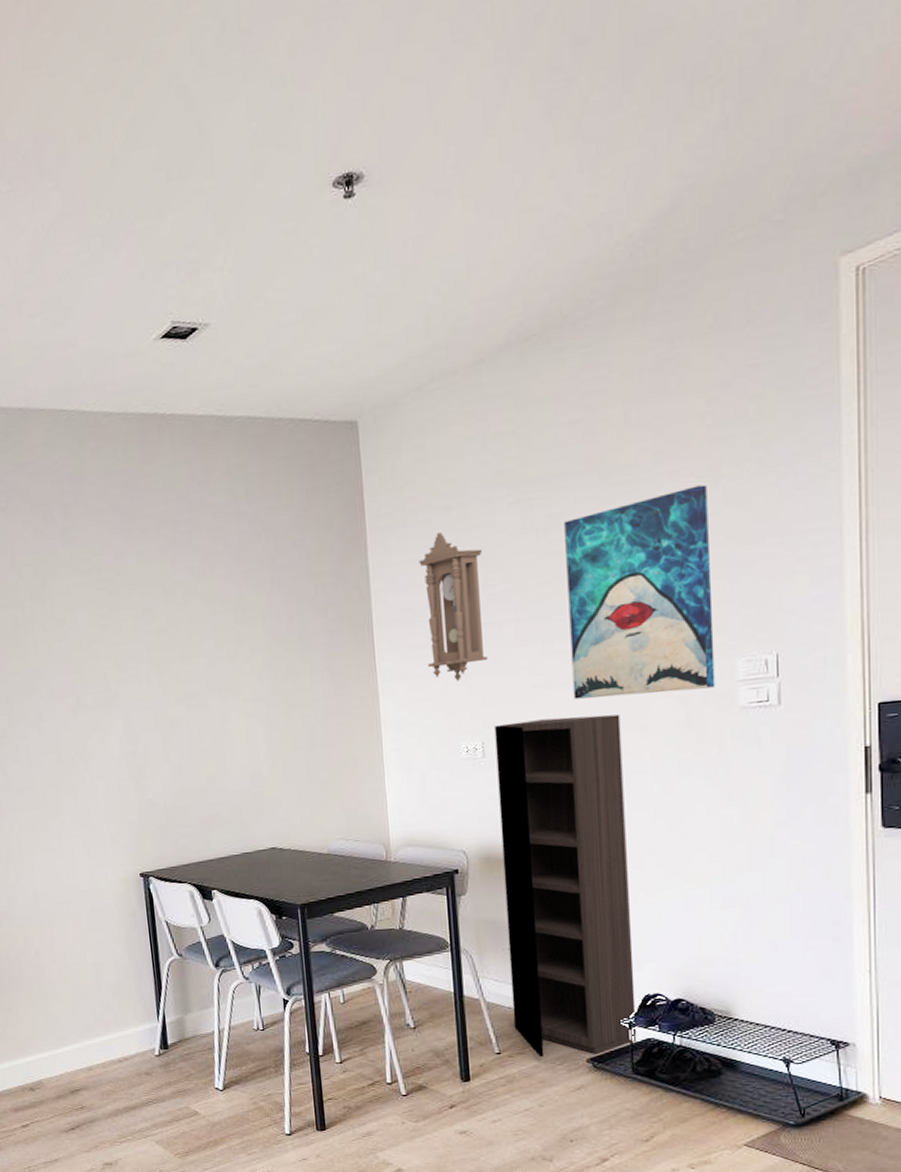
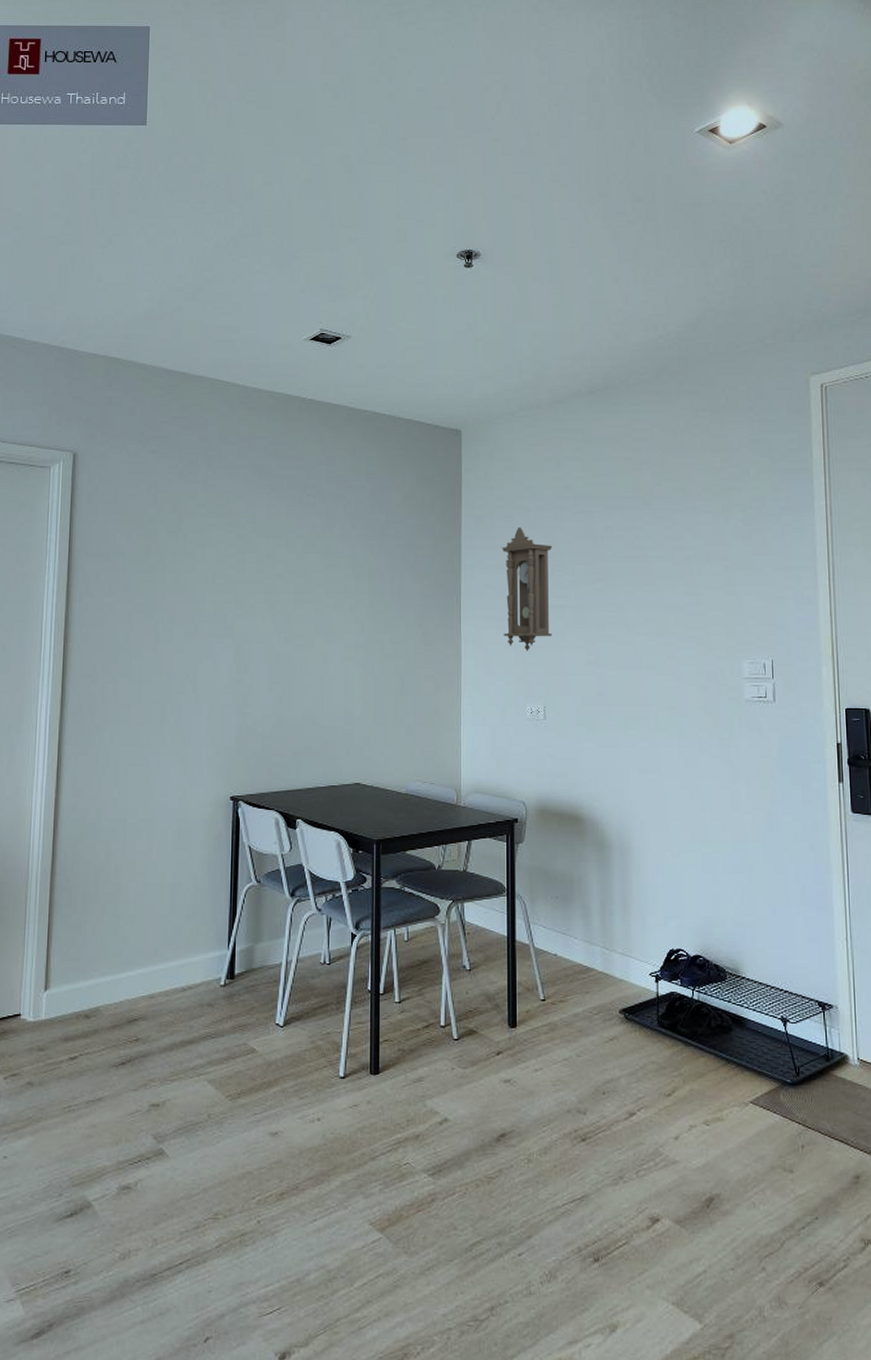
cabinet: present [494,714,637,1058] -> none [555,692,662,1006]
wall art: present [564,484,716,700] -> none [616,521,727,681]

